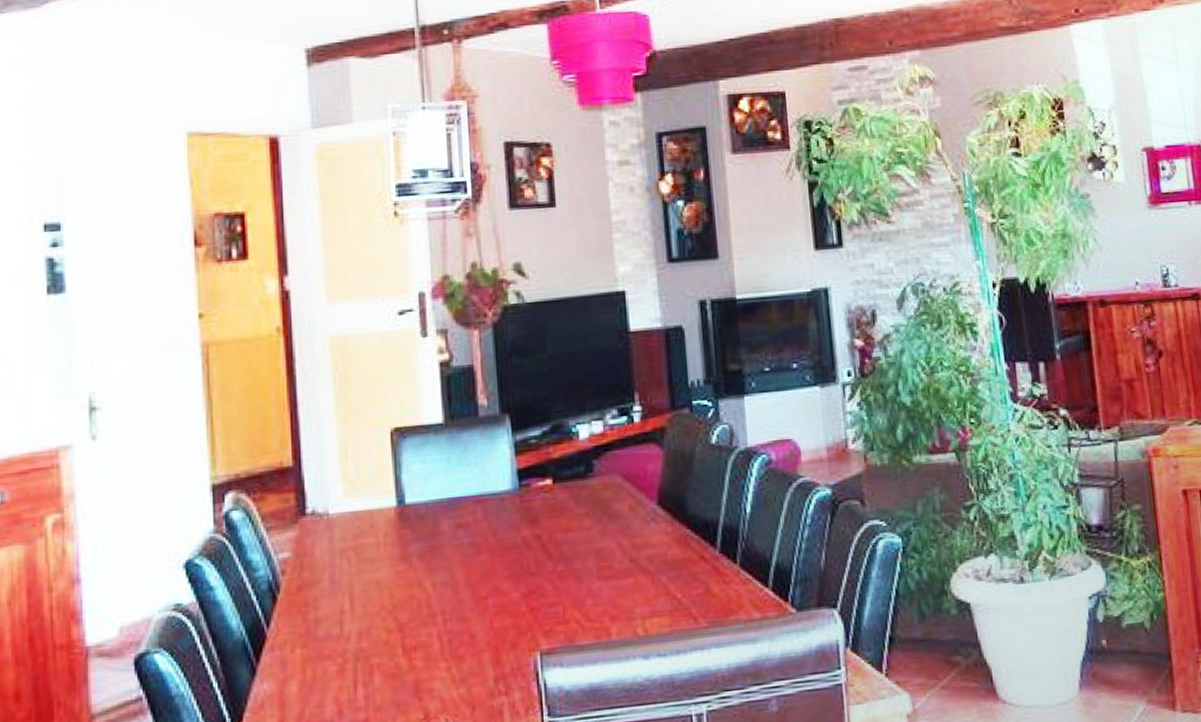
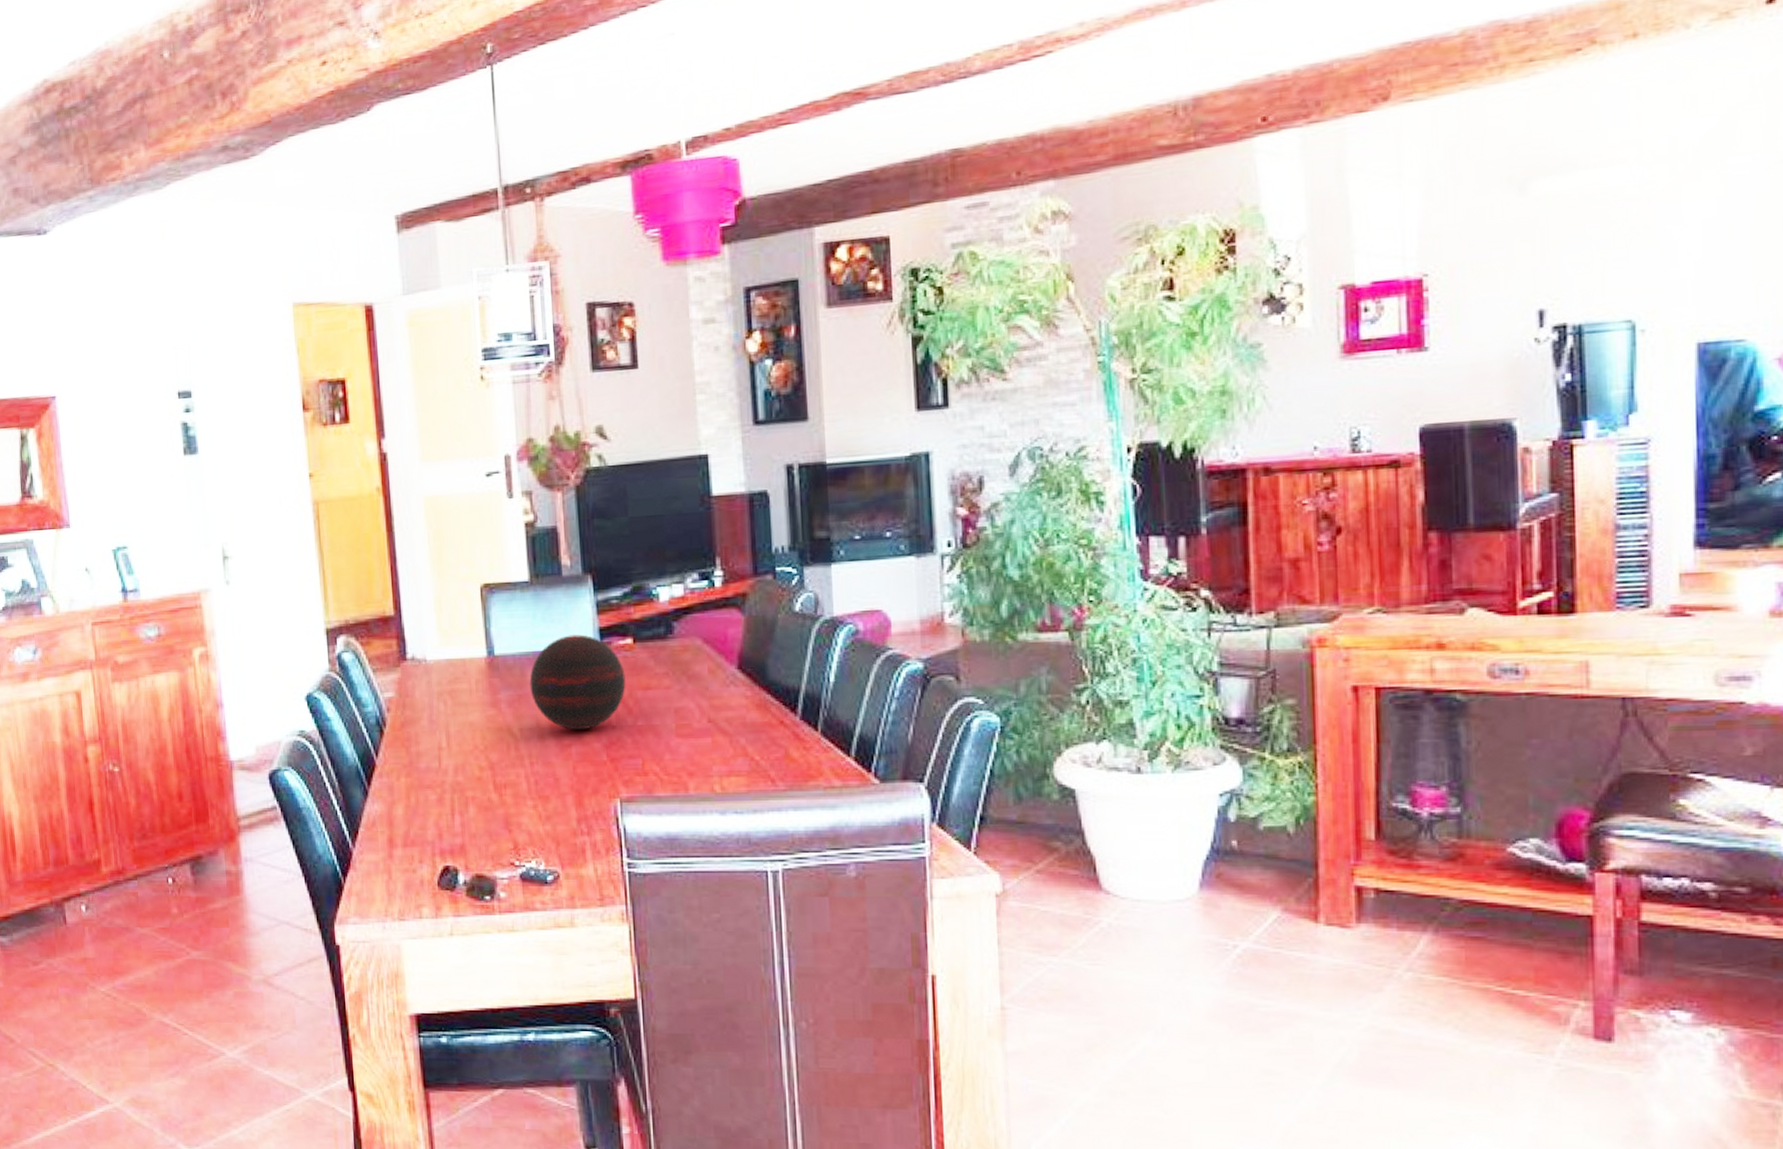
decorative orb: none [443,477,546,581] -> present [529,634,626,731]

